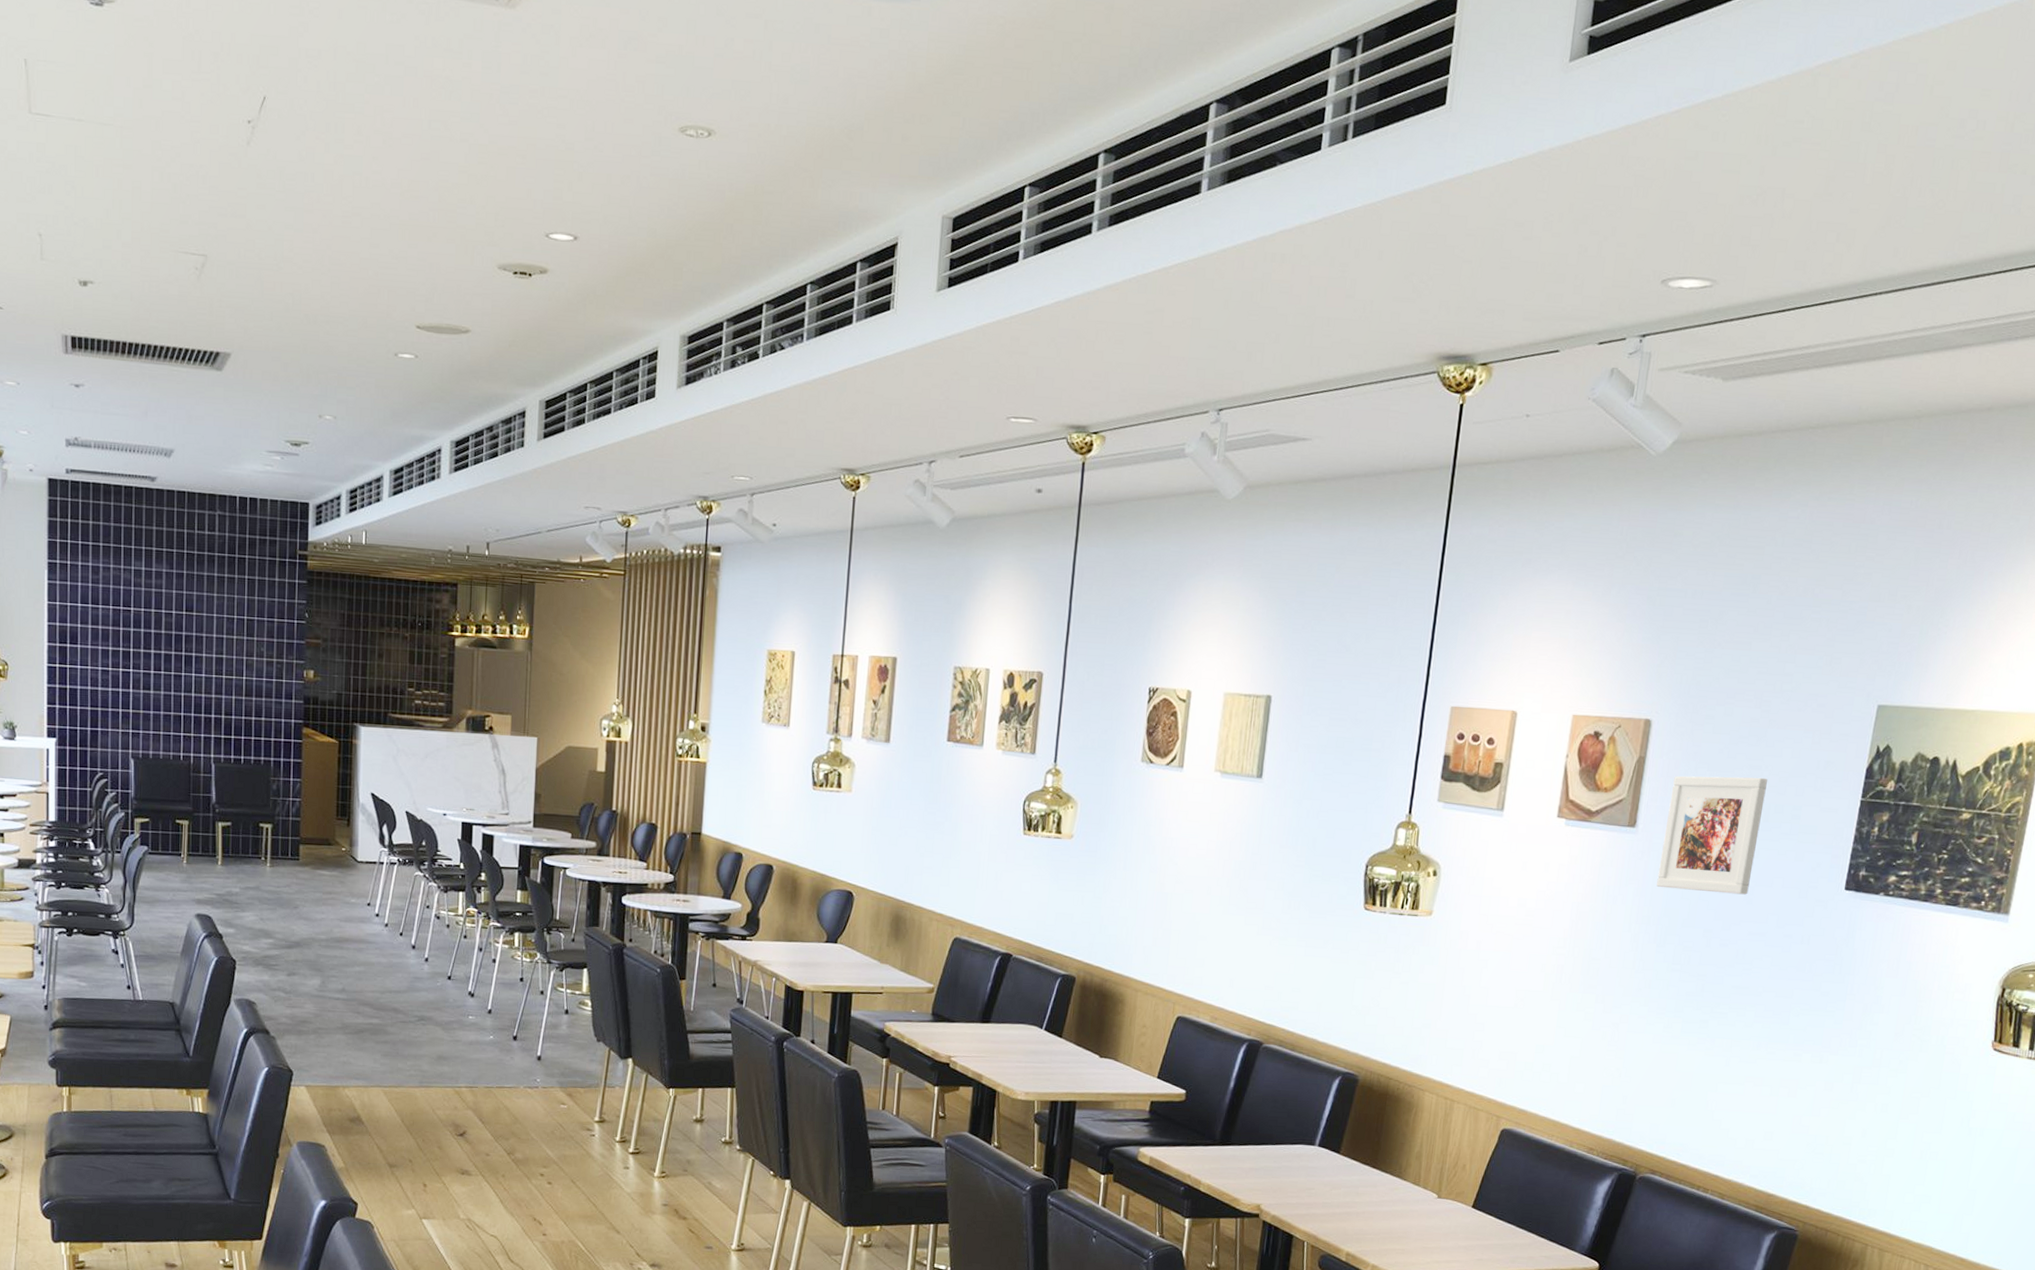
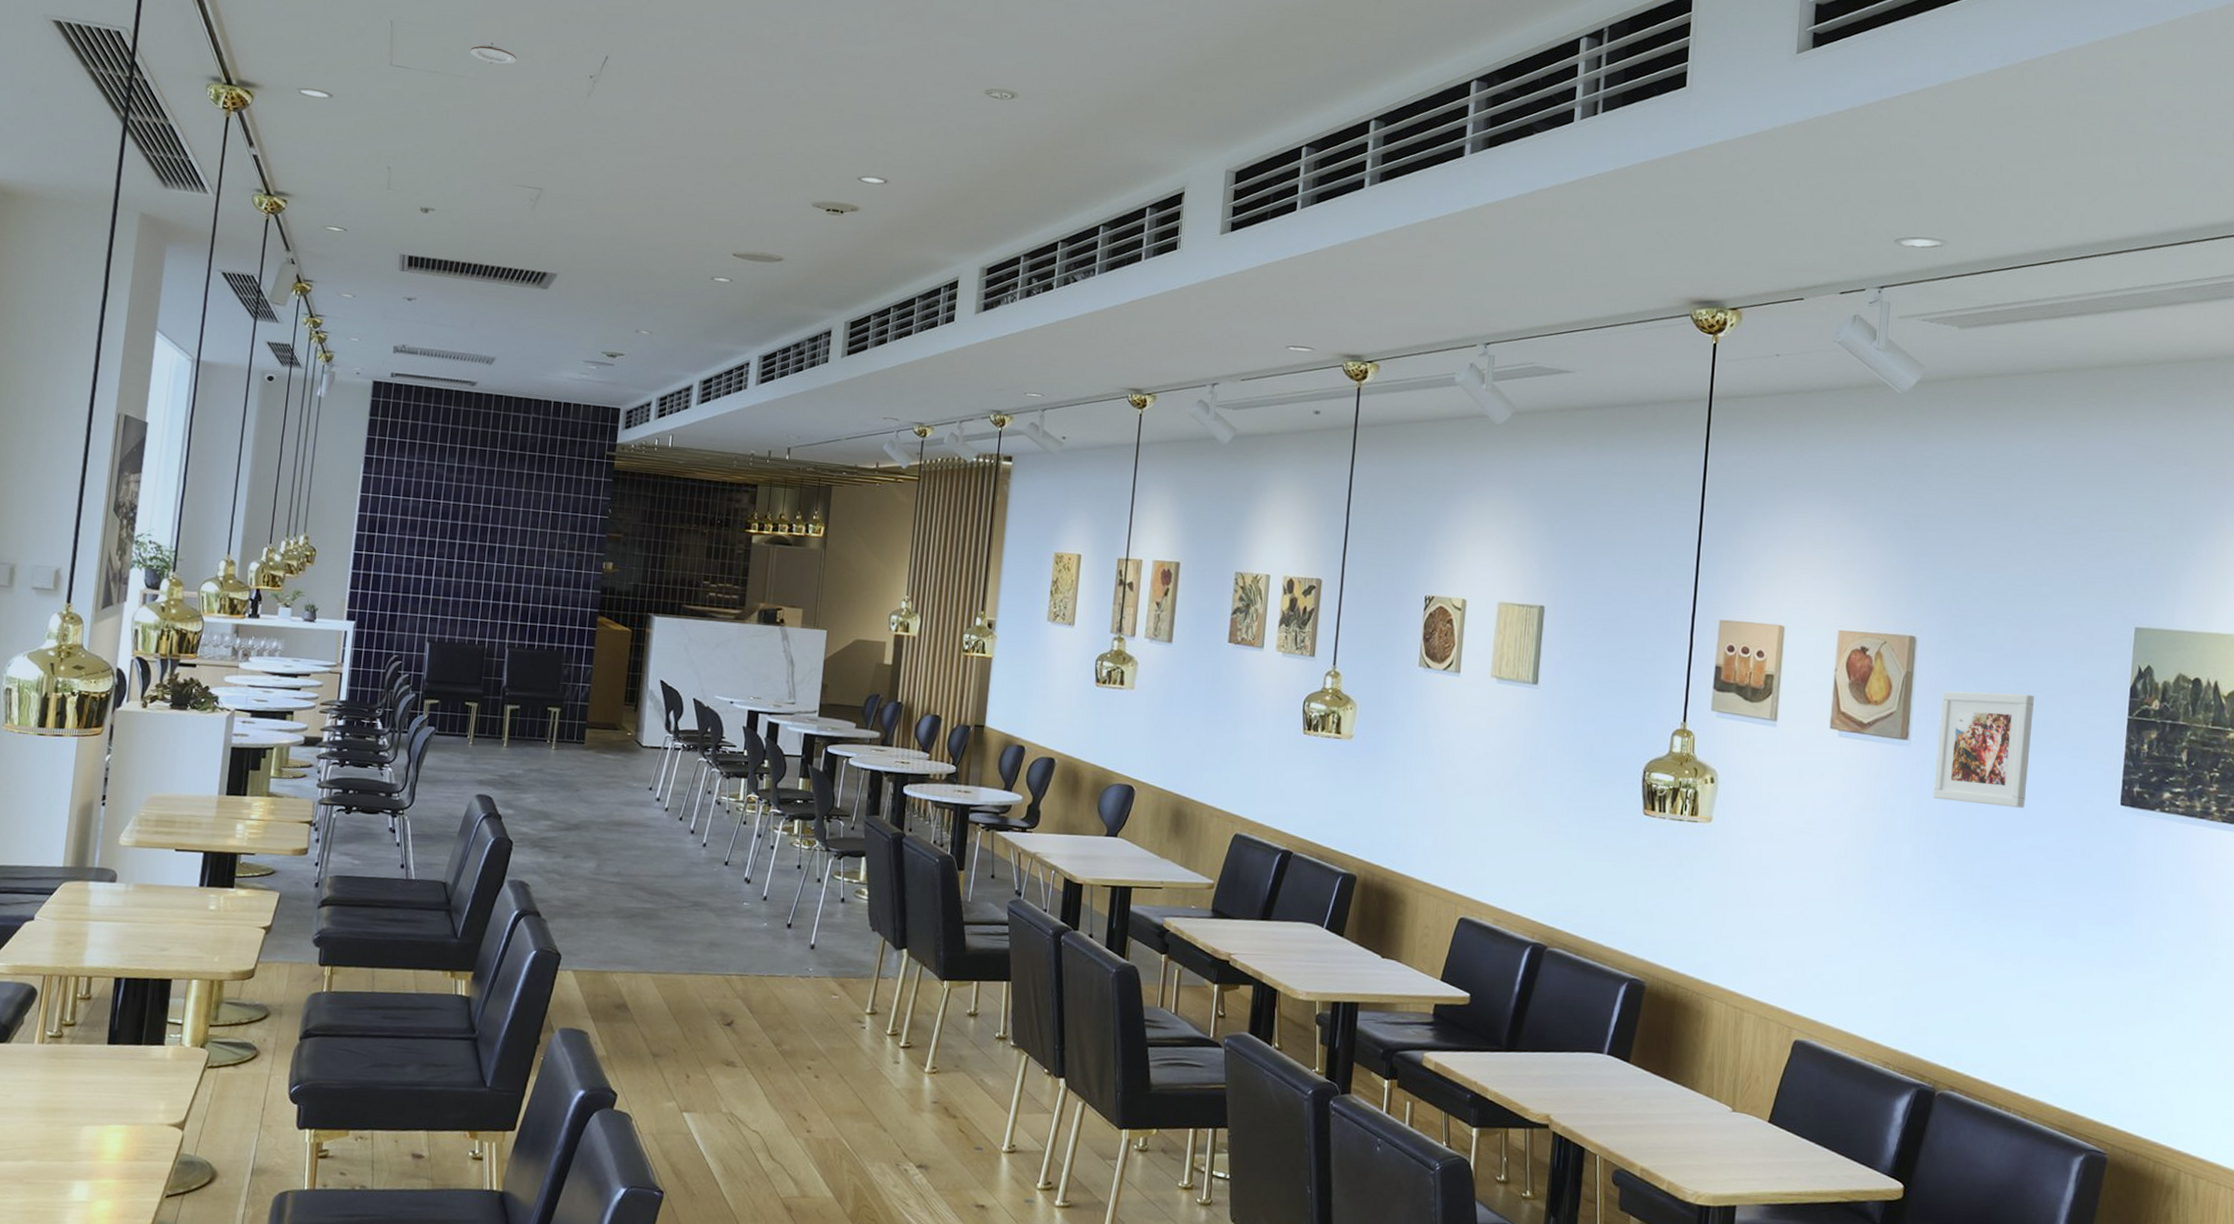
recessed light: none [115,82,167,109] -> present [470,42,517,64]

